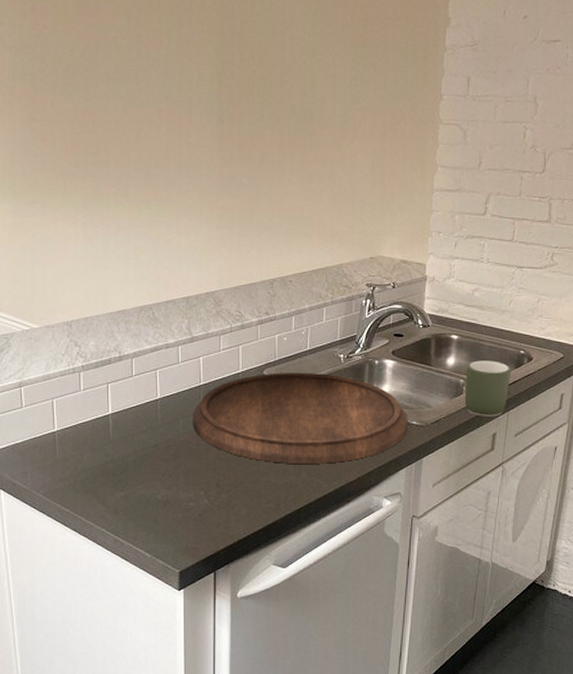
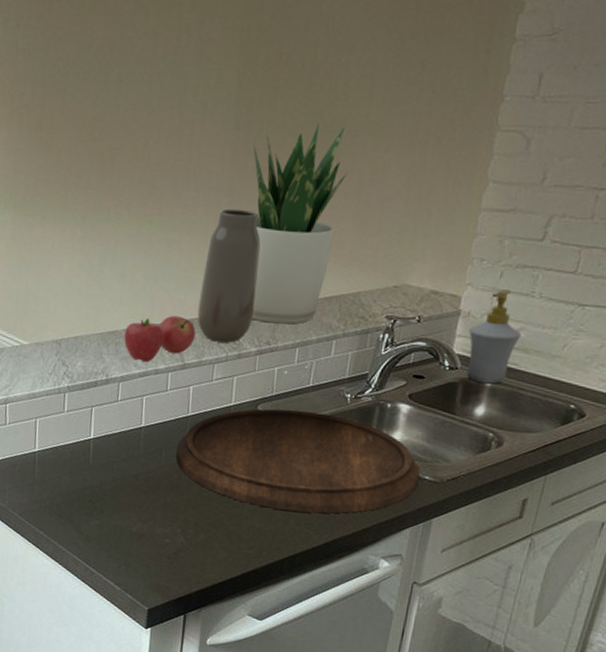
fruit: none [133,296,171,338] -> present [124,318,163,363]
fruit: none [166,292,200,328] -> present [159,315,196,354]
vase: none [200,193,253,315] -> present [197,208,261,343]
planter: none [236,117,322,296] -> present [251,124,348,324]
soap bottle: none [435,257,476,339] -> present [466,289,521,385]
mug: present [465,360,512,417] -> none [492,412,556,480]

